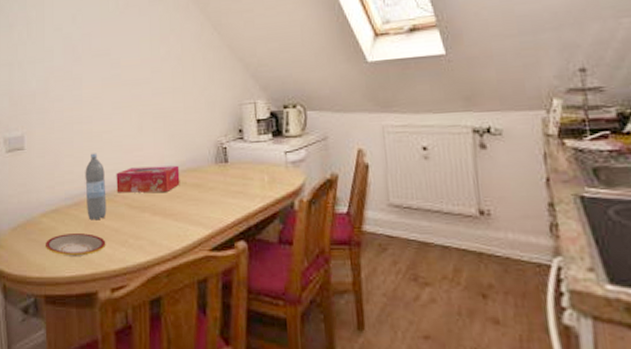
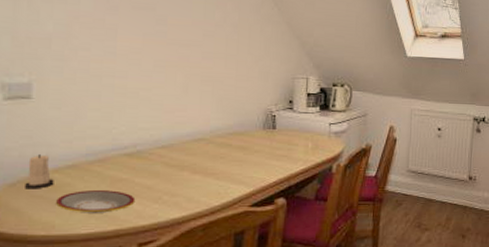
candle: none [23,200,43,233] -> present [25,154,54,189]
water bottle: present [85,153,107,221] -> none [113,109,140,178]
tissue box: present [116,165,180,193] -> none [152,127,226,152]

